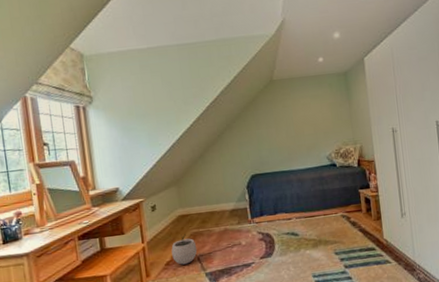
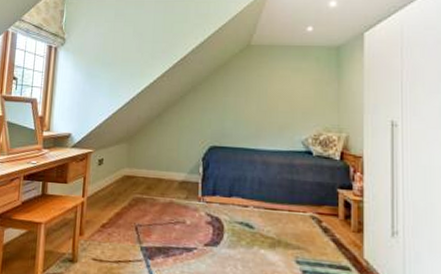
plant pot: present [171,234,197,265] -> none [109,197,137,232]

